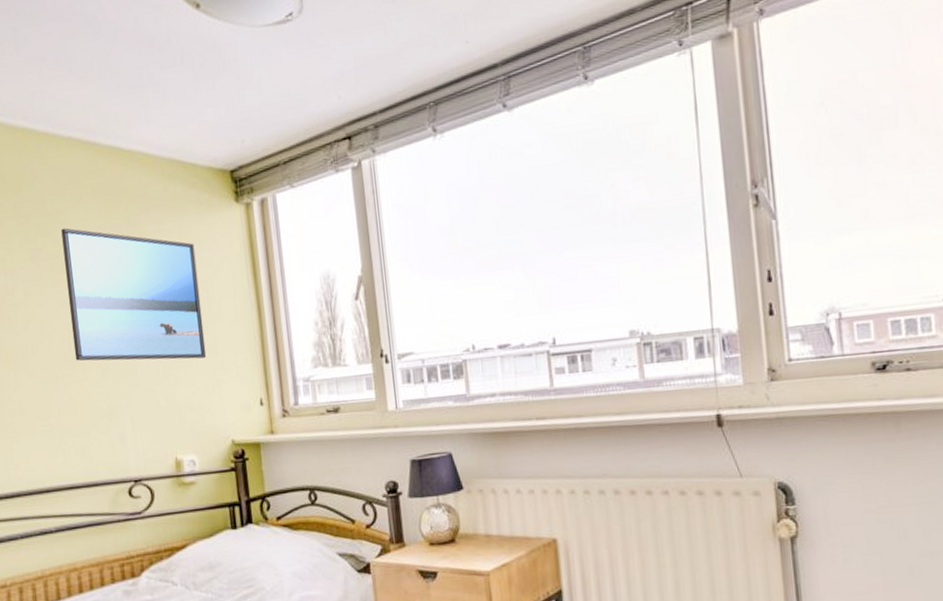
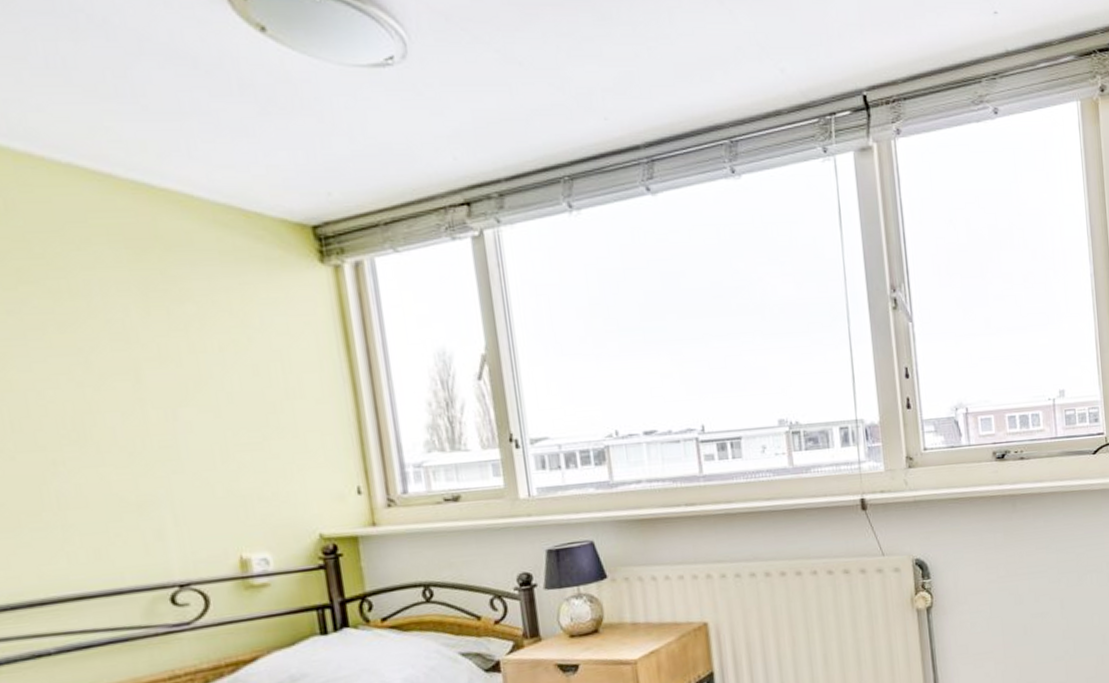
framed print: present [61,228,207,361] -> none [57,276,283,442]

